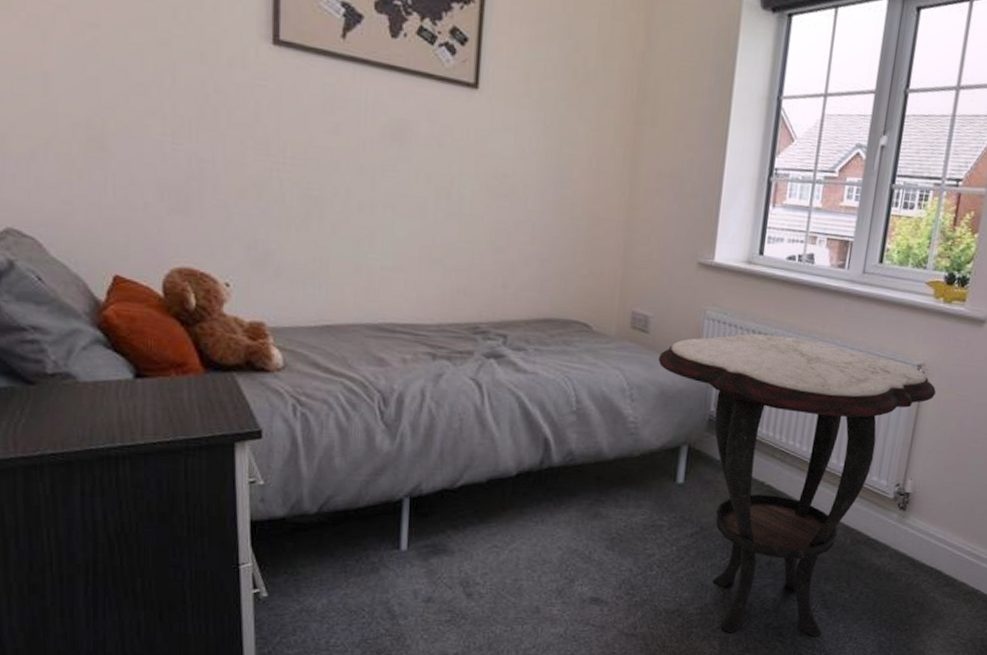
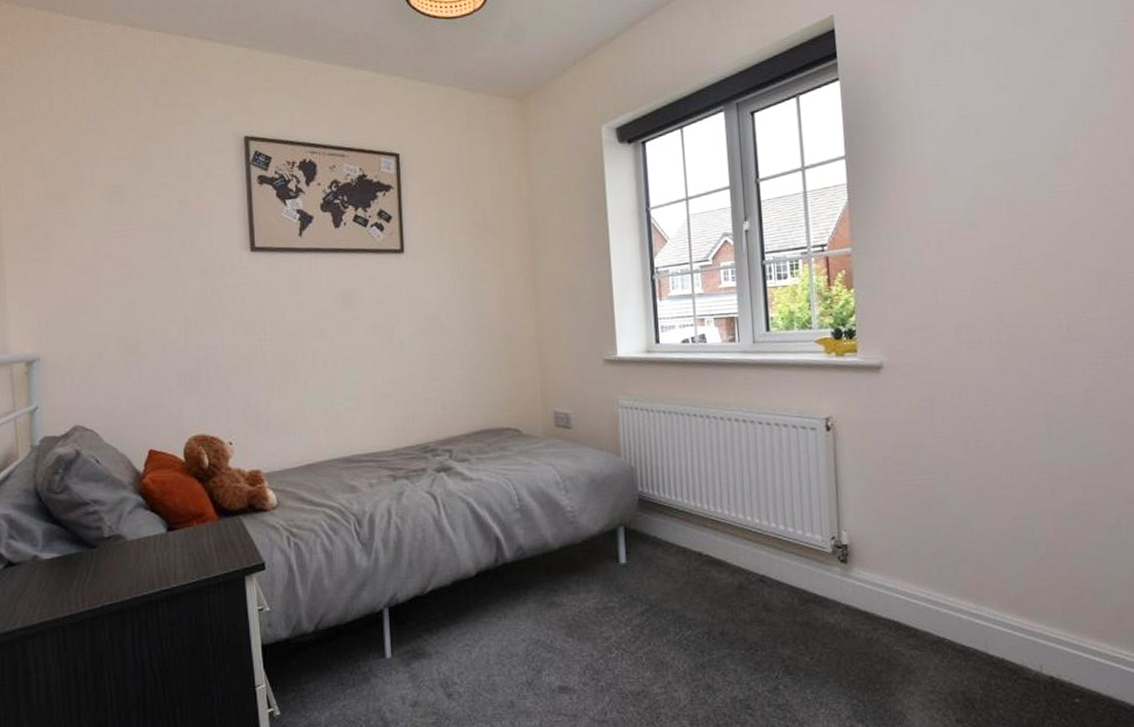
side table: present [658,334,936,637] -> none [583,411,849,711]

